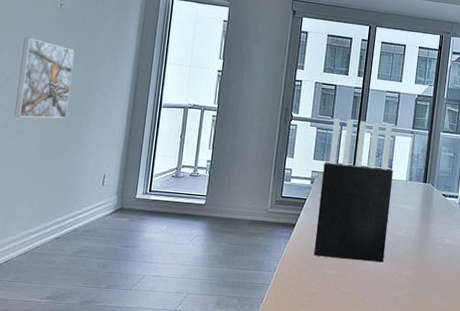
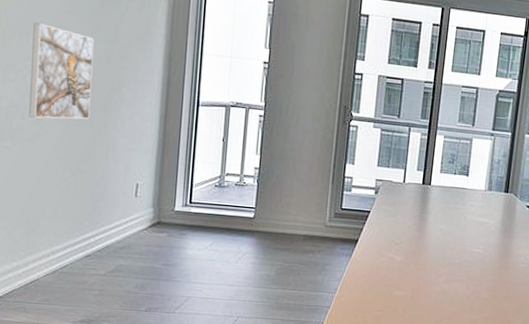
knife block: present [313,117,393,263] -> none [379,117,470,283]

